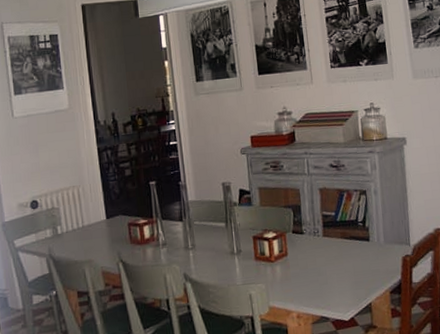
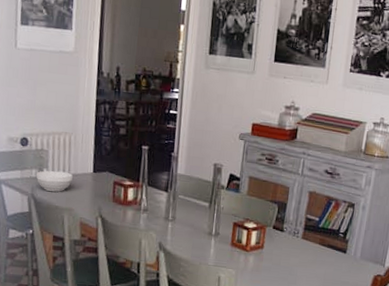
bowl: none [50,224,87,248] -> present [36,170,73,192]

